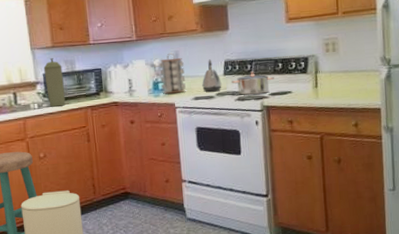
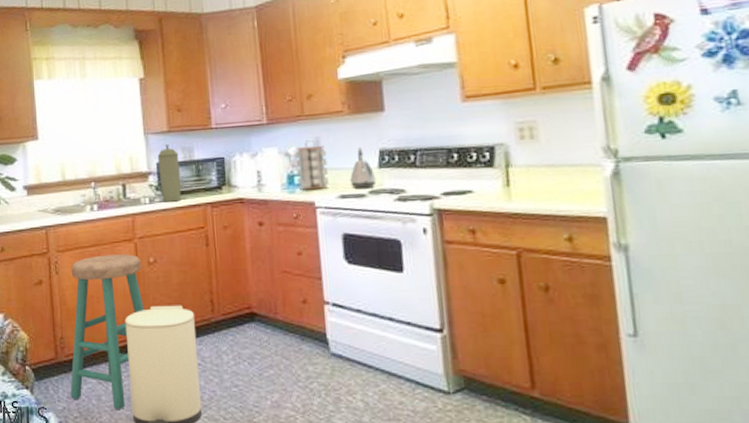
cooking pot: present [232,71,274,95] -> none [389,163,448,194]

